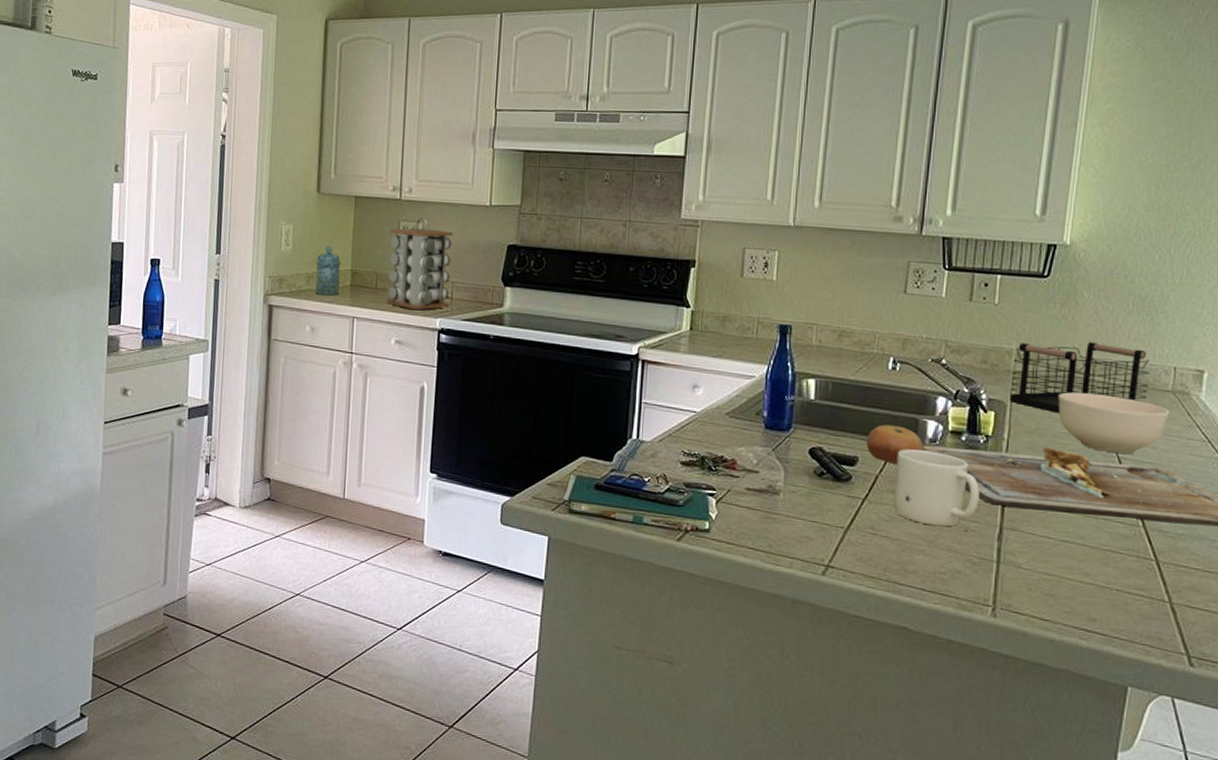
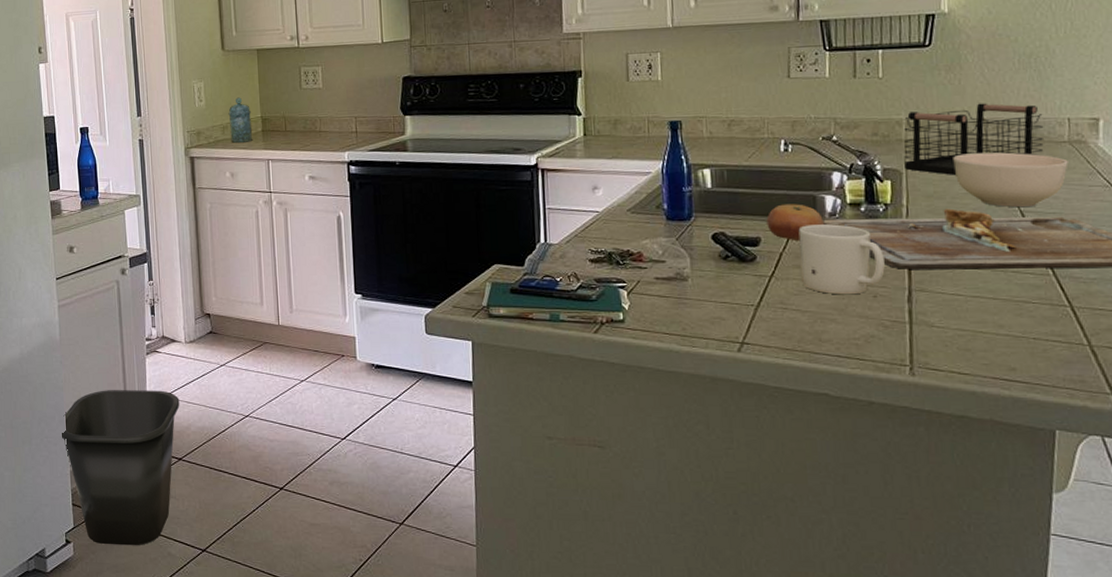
waste bin: none [90,551,226,727] -> present [62,390,180,545]
spice rack: present [386,217,453,311] -> none [292,61,355,147]

